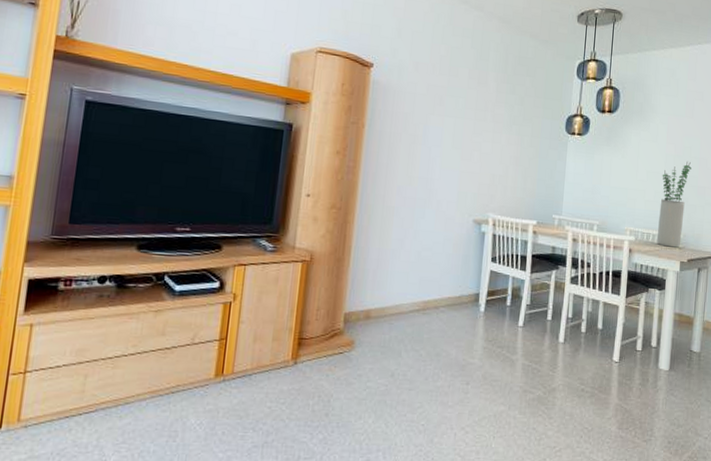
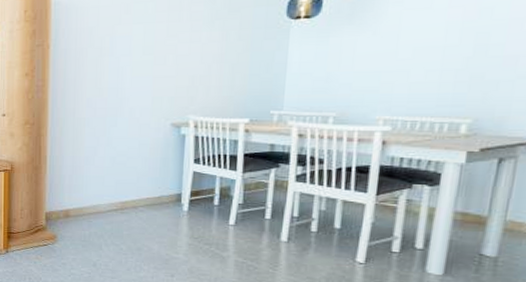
vase: present [656,162,691,248] -> none [427,26,493,135]

